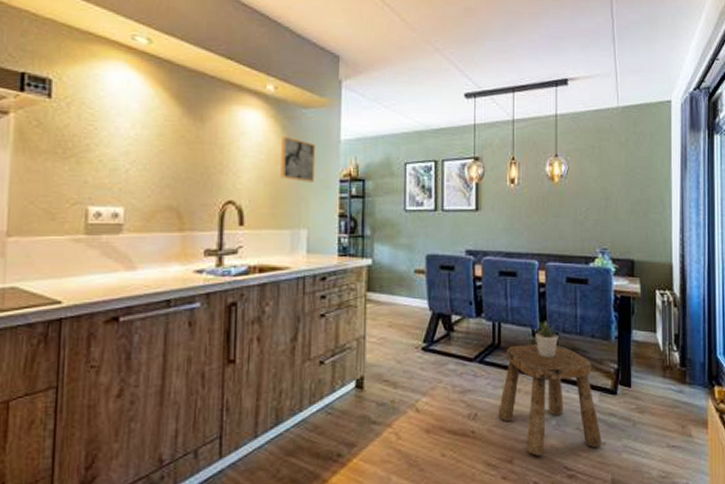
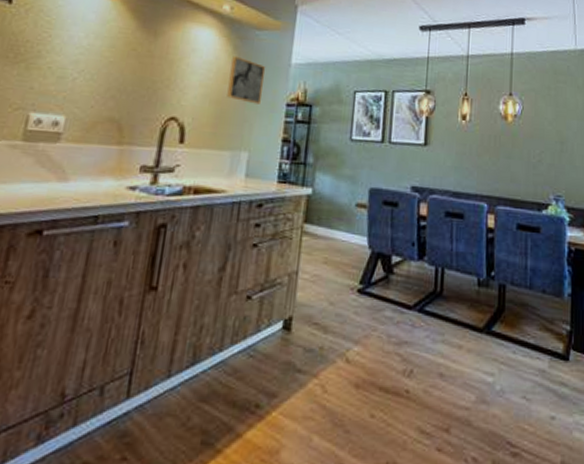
stool: present [498,344,602,456] -> none [436,294,551,426]
potted plant: present [536,320,558,358] -> none [481,269,506,313]

